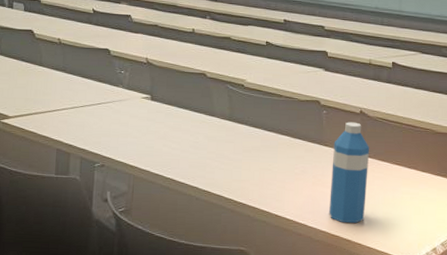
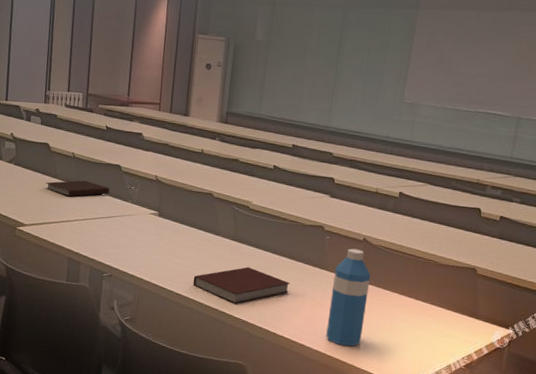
notebook: none [30,67,99,85] -> present [45,180,110,197]
notebook: none [189,147,290,187] -> present [193,267,290,304]

